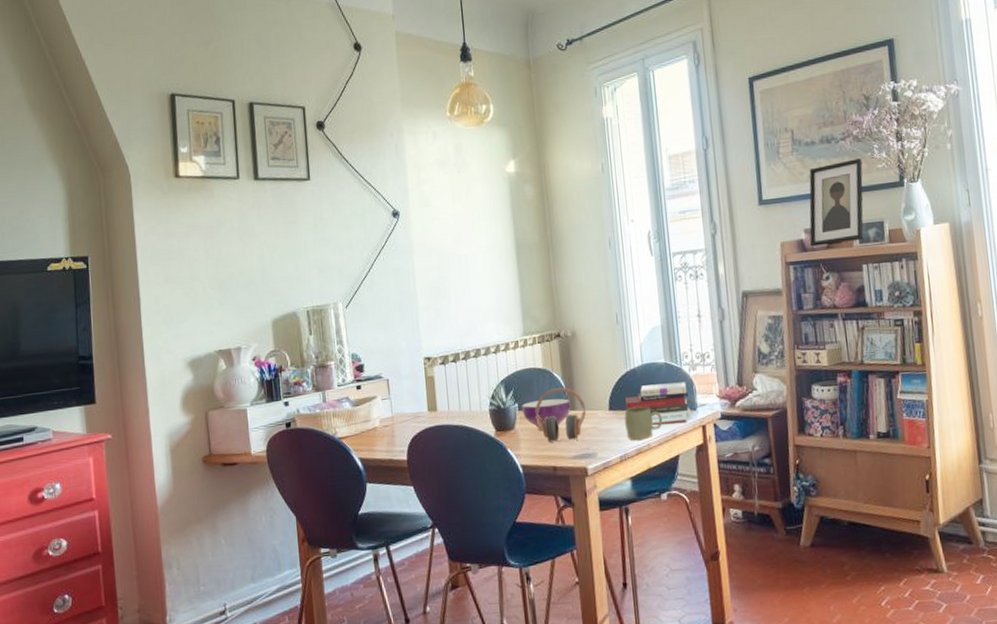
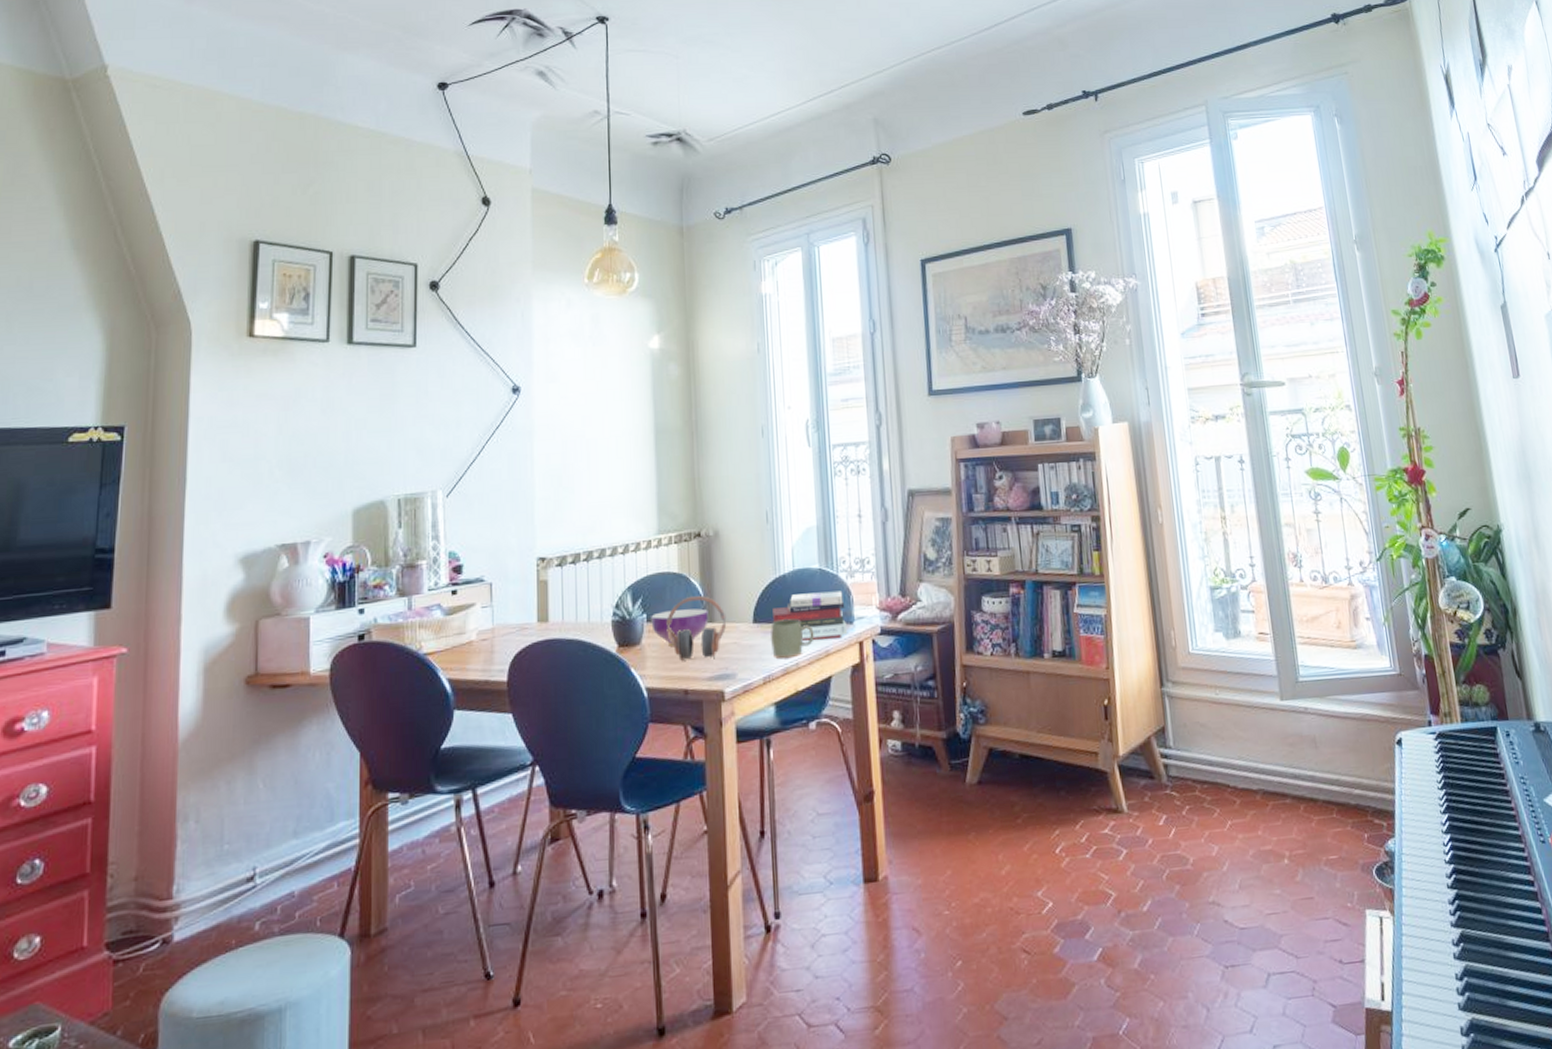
picture frame: present [809,158,864,247] -> none [982,350,1040,443]

